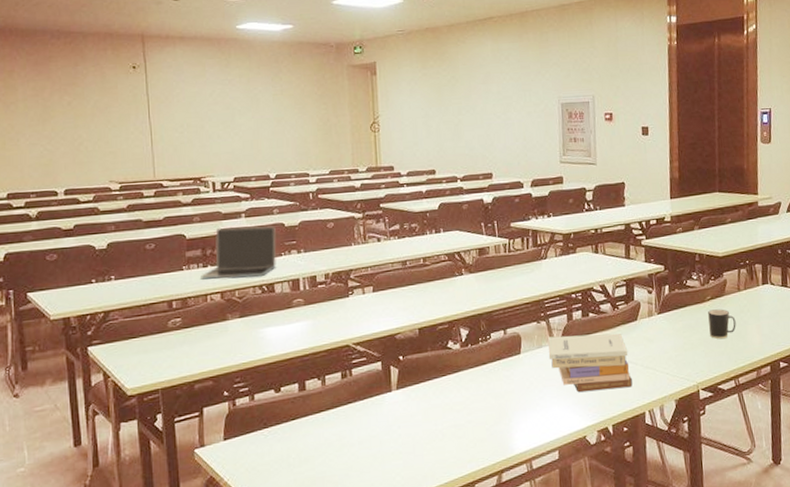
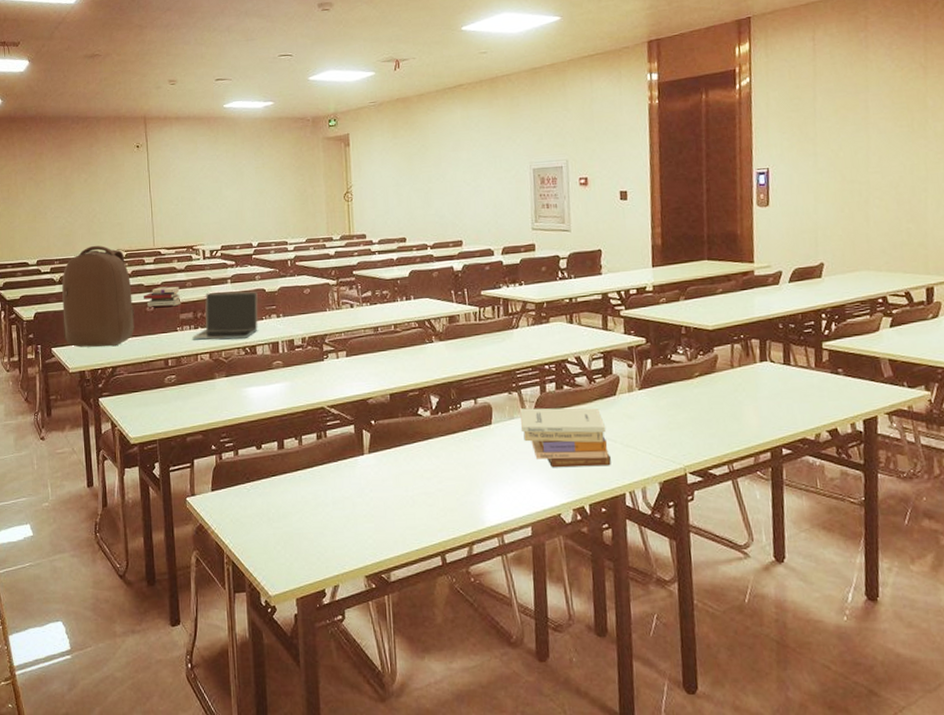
backpack: none [40,177,132,291] -> present [62,246,135,348]
books: none [142,221,188,245] -> present [144,286,181,308]
mug: present [708,309,736,340] -> none [696,387,730,420]

